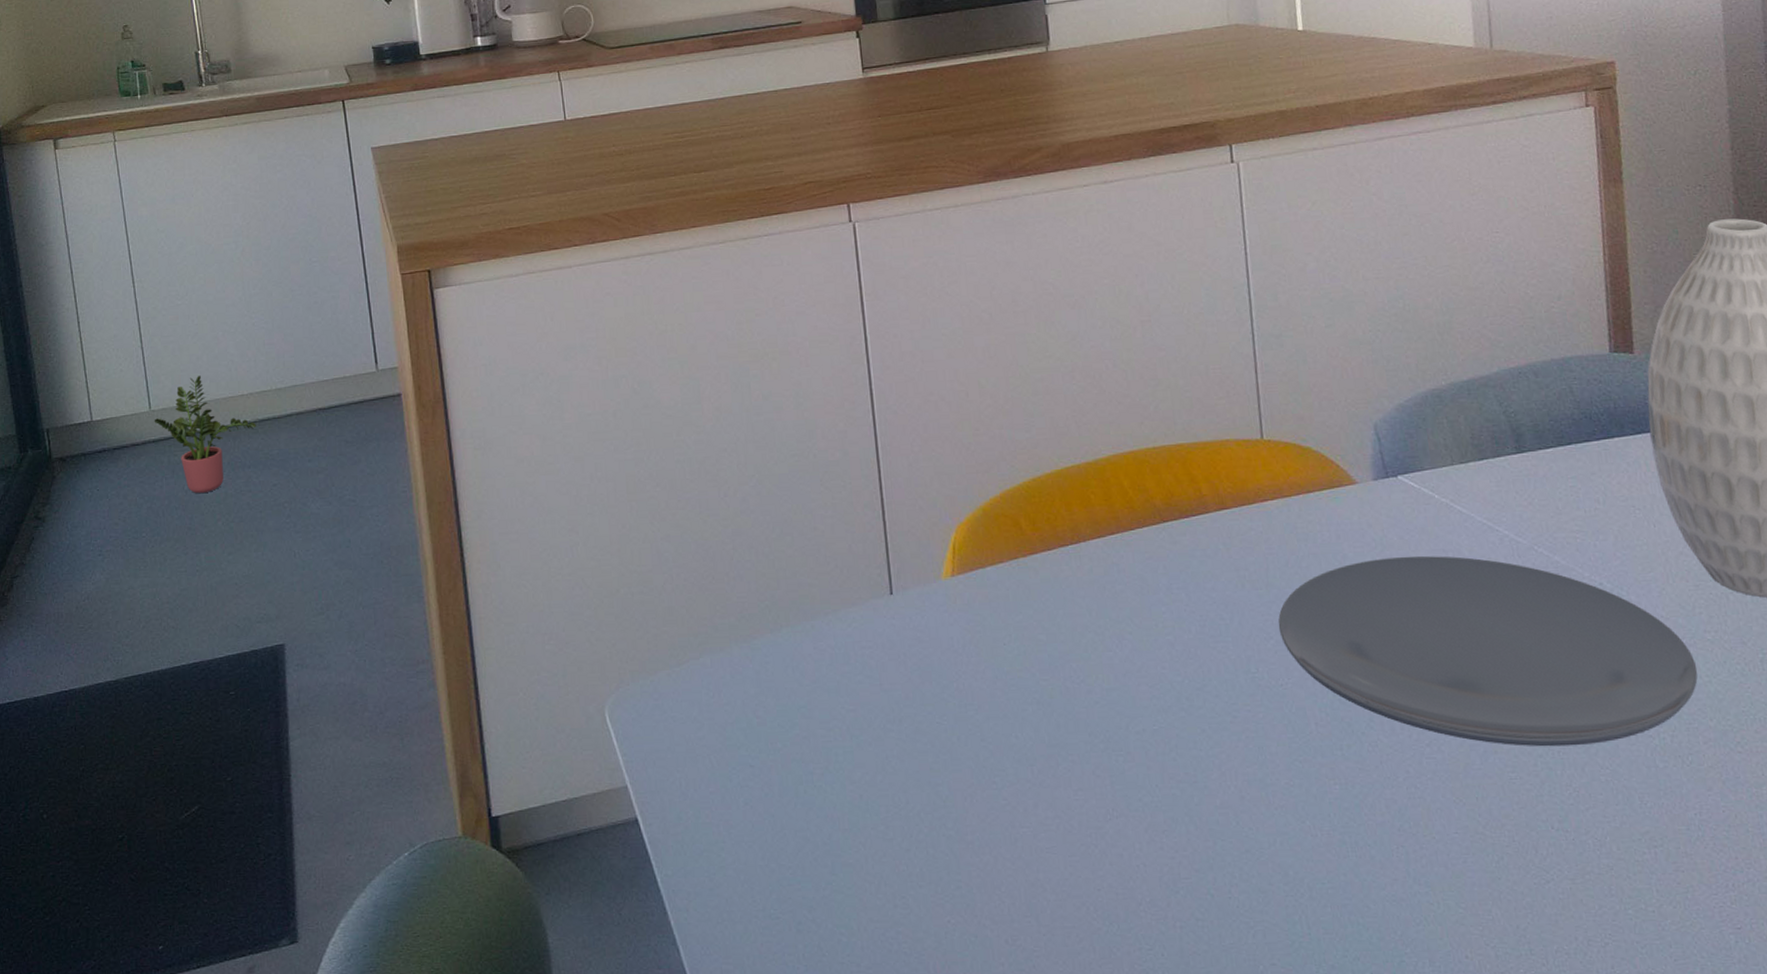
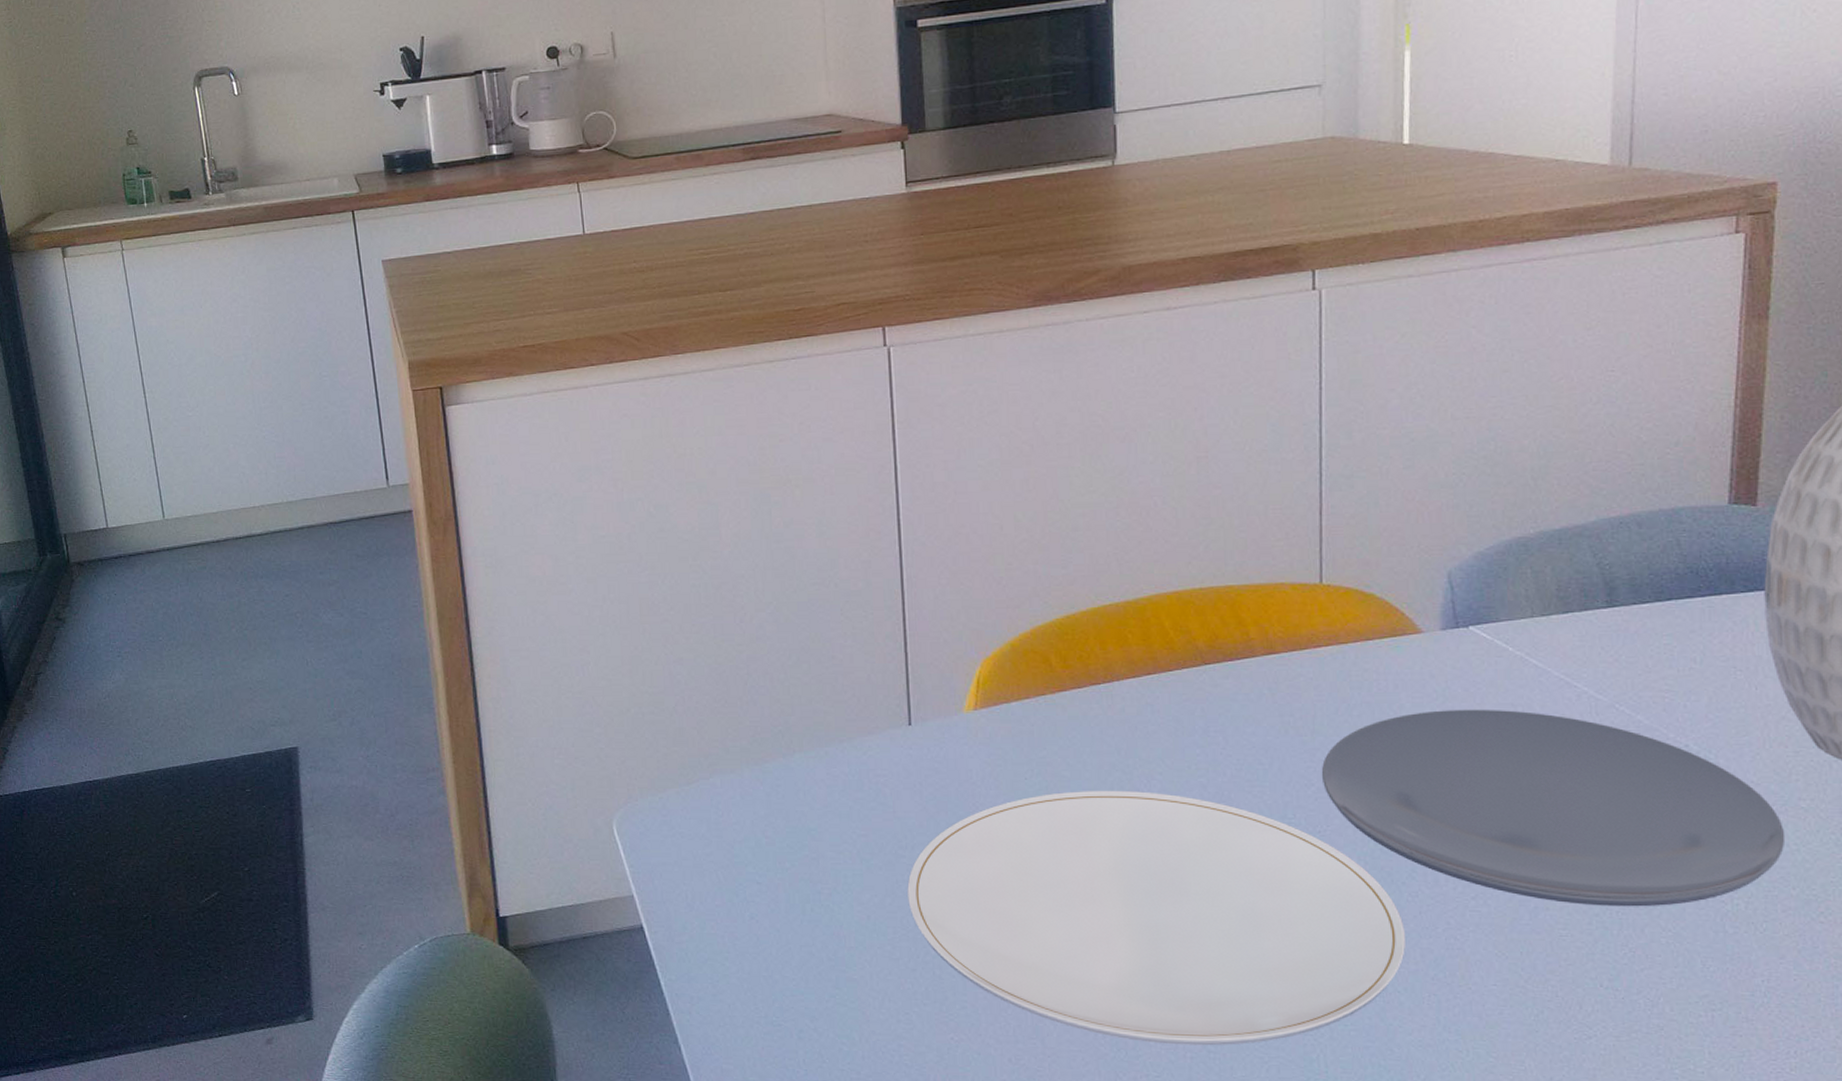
potted plant: present [154,376,256,494] -> none [167,487,268,602]
plate: none [897,651,1371,915] -> present [907,790,1407,1046]

